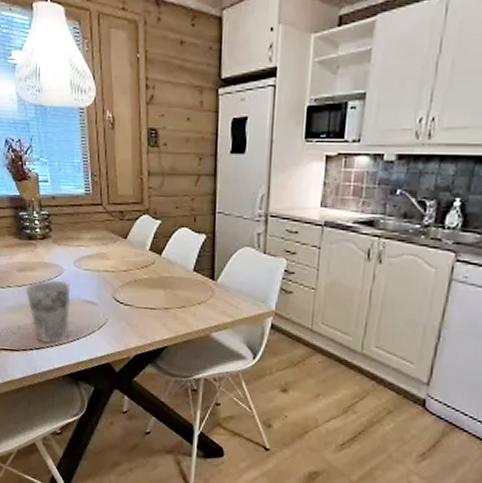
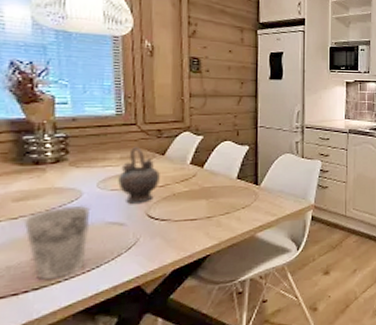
teapot: none [90,228,123,286] -> present [118,147,160,204]

